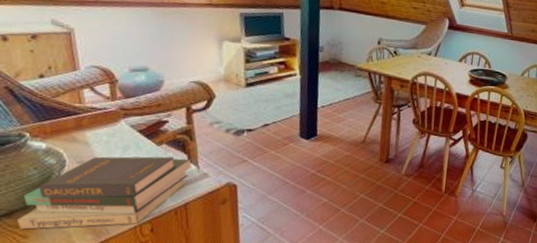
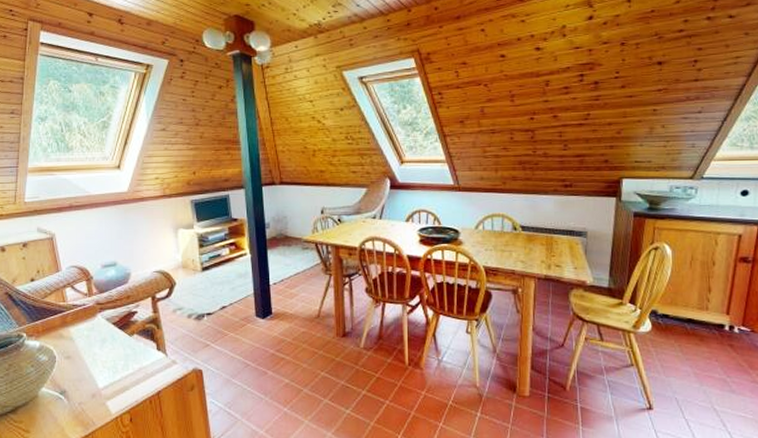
books: present [17,156,192,230] -> none [21,346,160,424]

